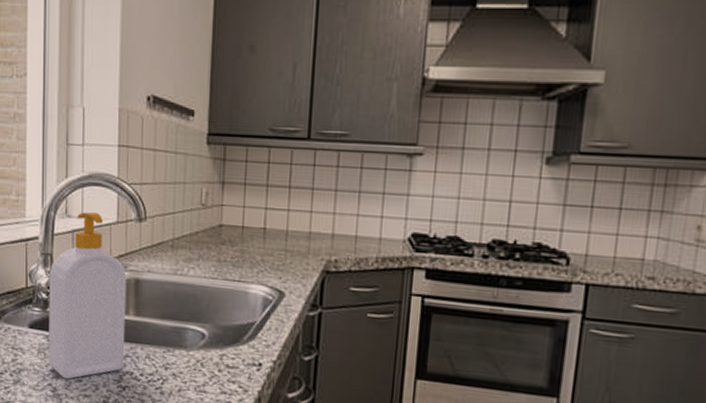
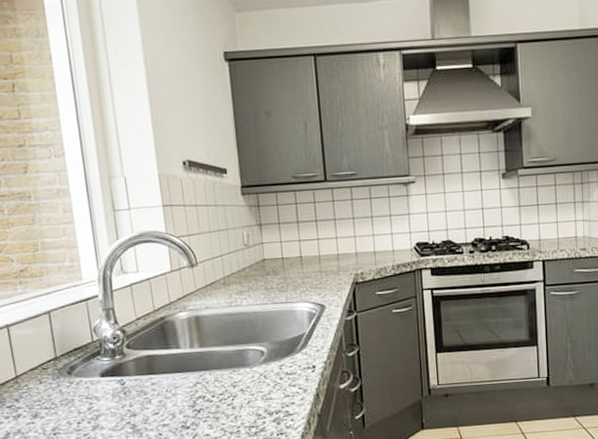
soap bottle: present [48,212,127,380] -> none [113,265,196,415]

